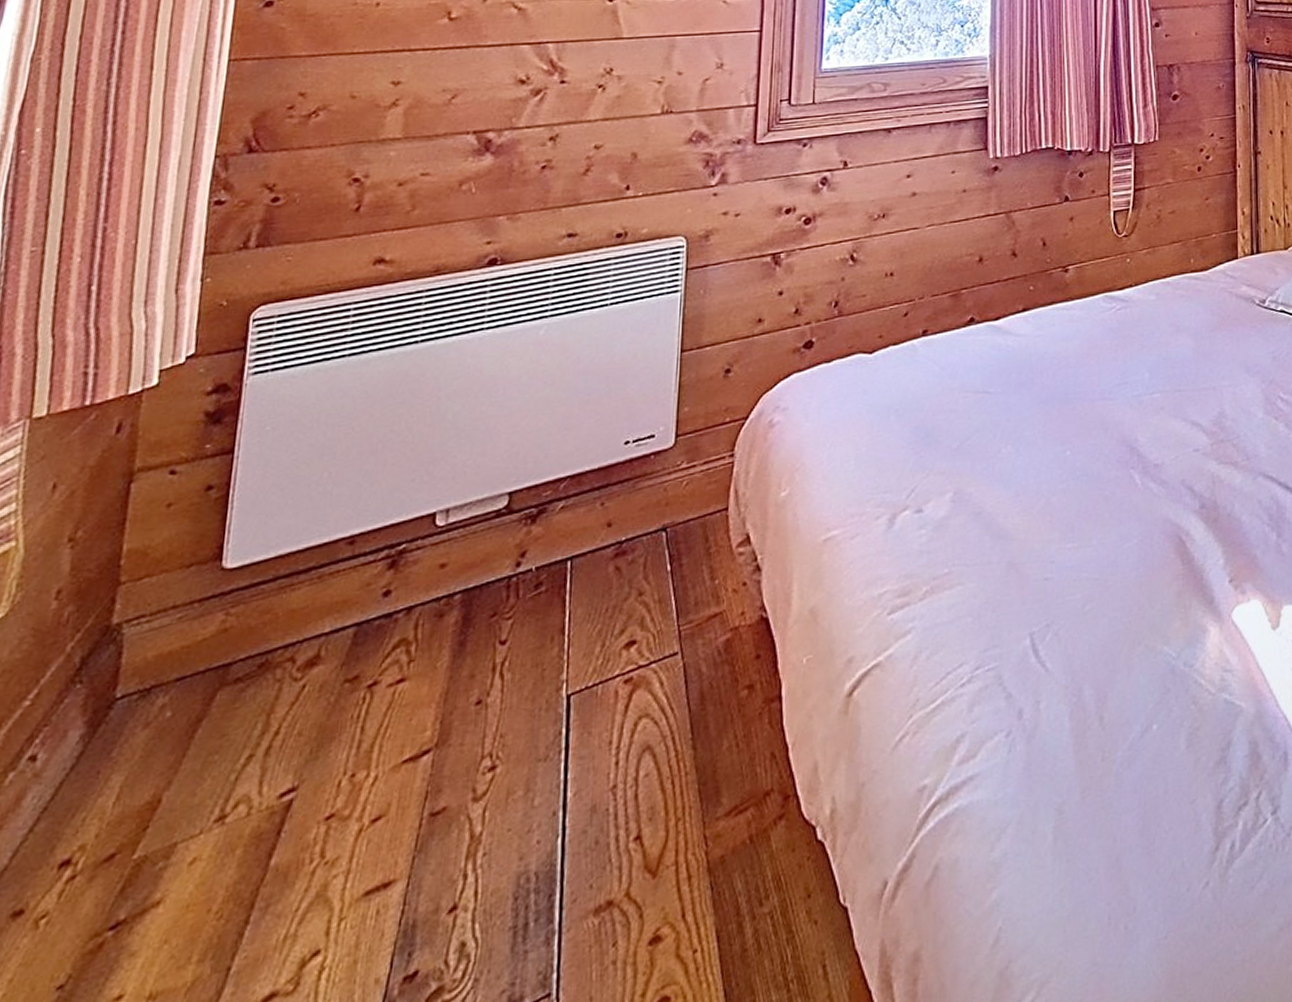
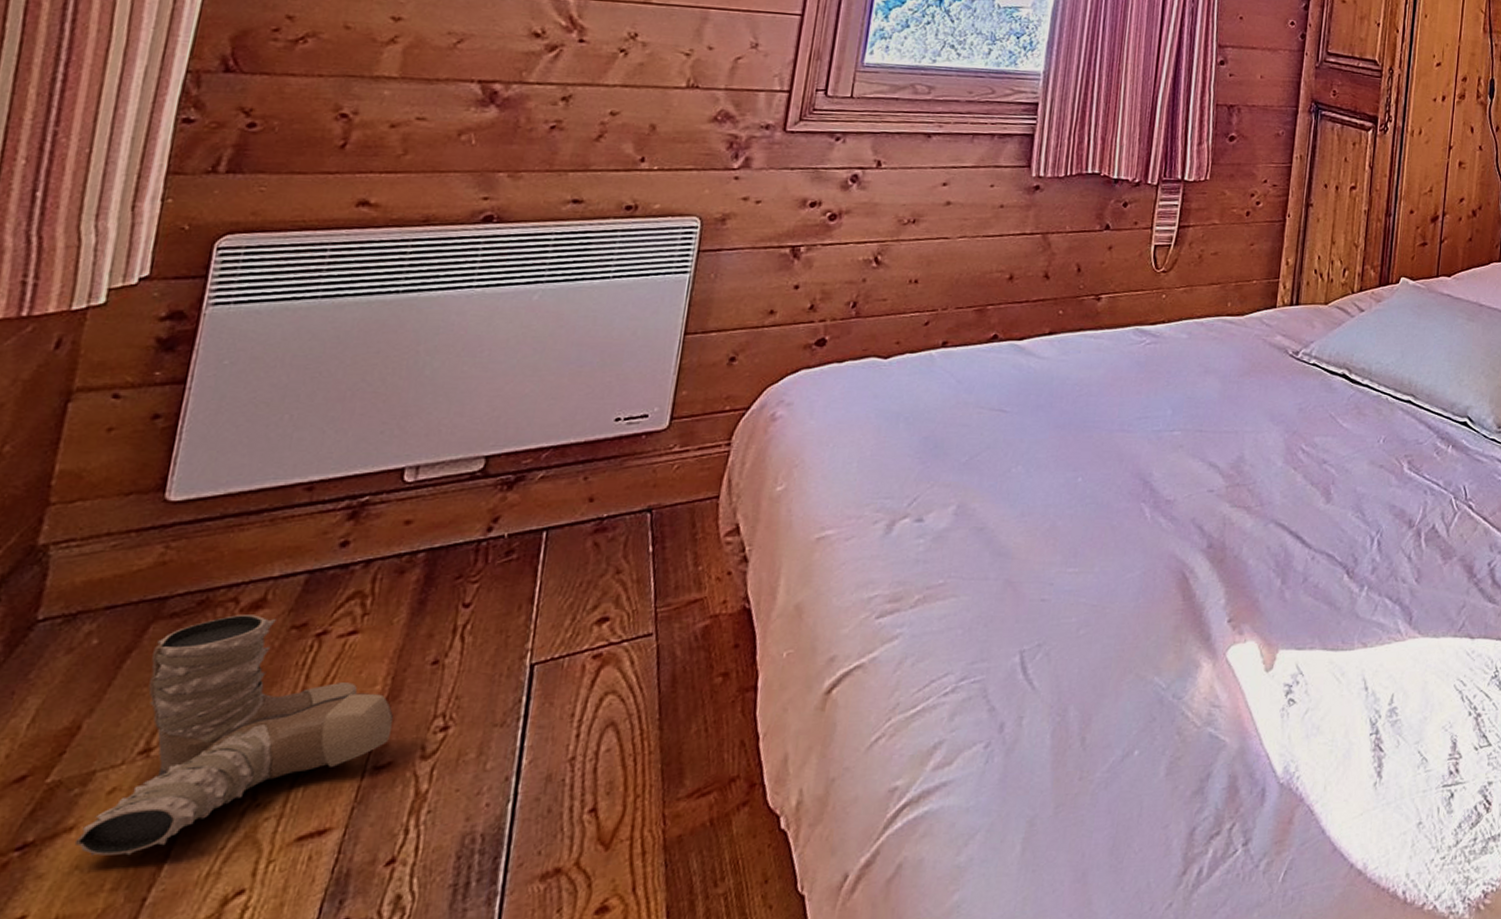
boots: none [162,672,445,929] -> present [74,615,394,856]

